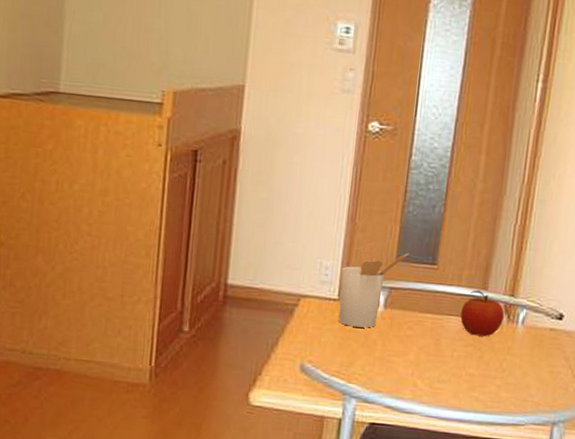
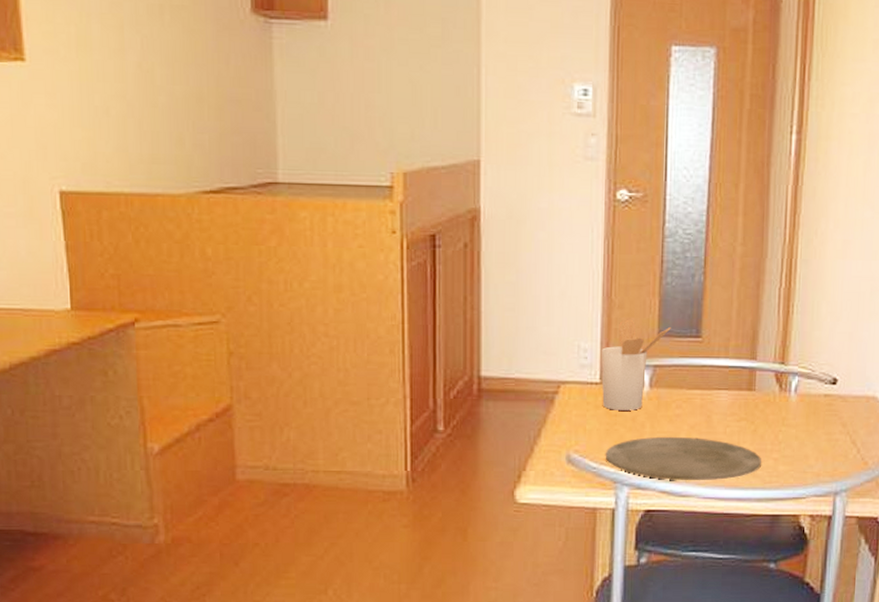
plate: none [336,354,485,401] -> present [605,436,761,481]
fruit: present [460,290,505,337] -> none [730,361,776,409]

